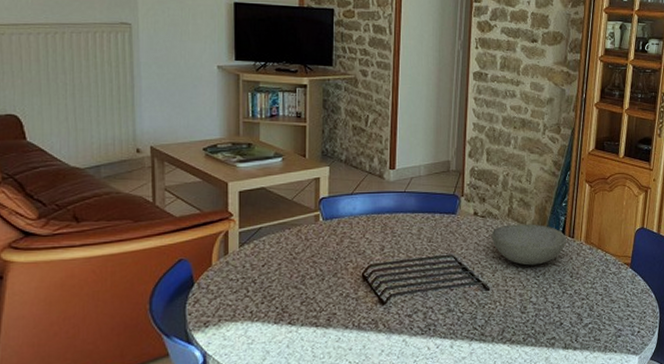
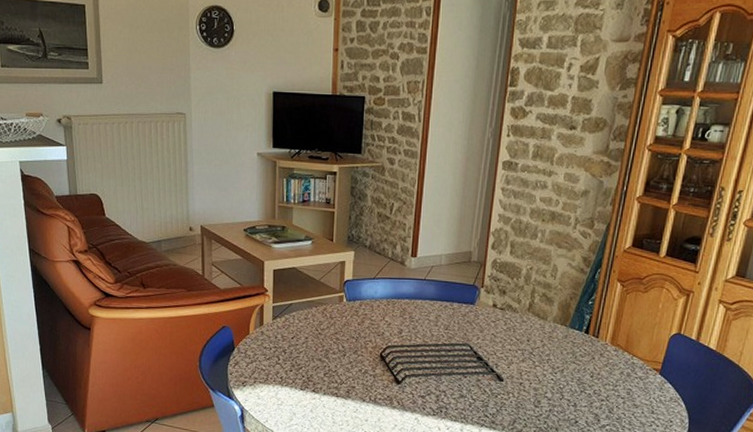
bowl: present [491,224,566,266] -> none [509,319,590,362]

